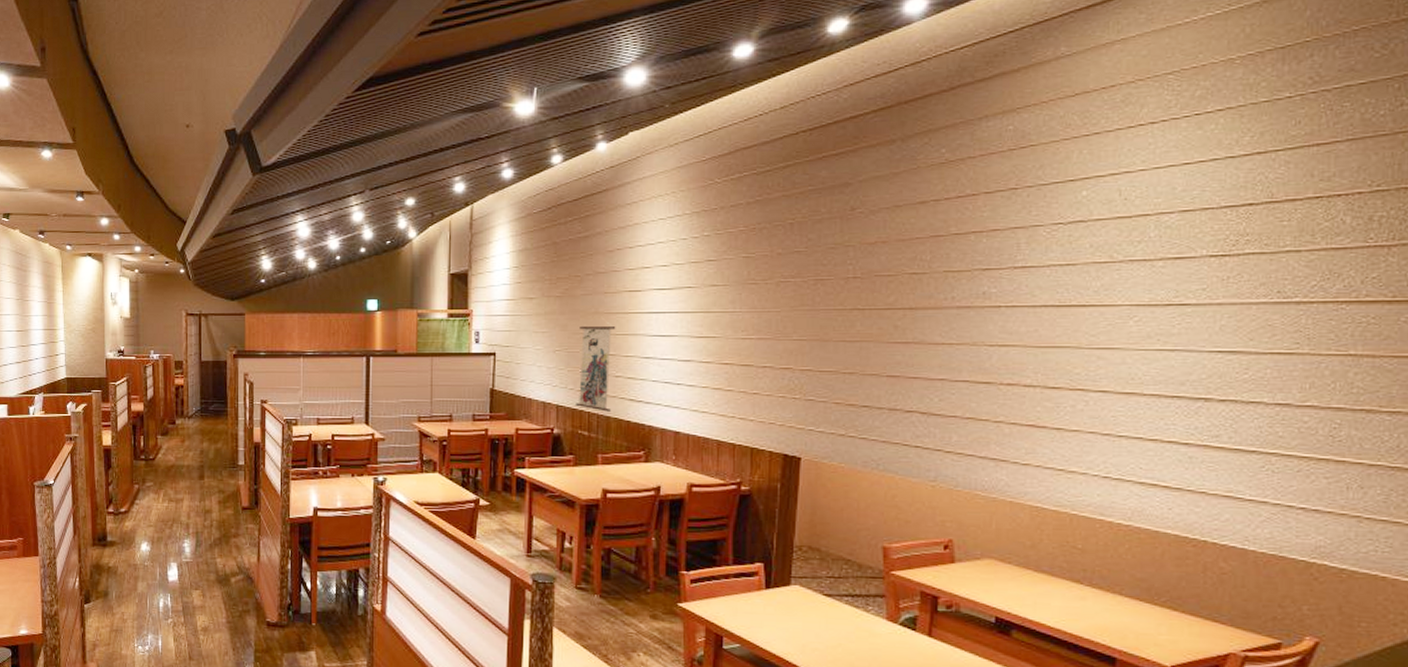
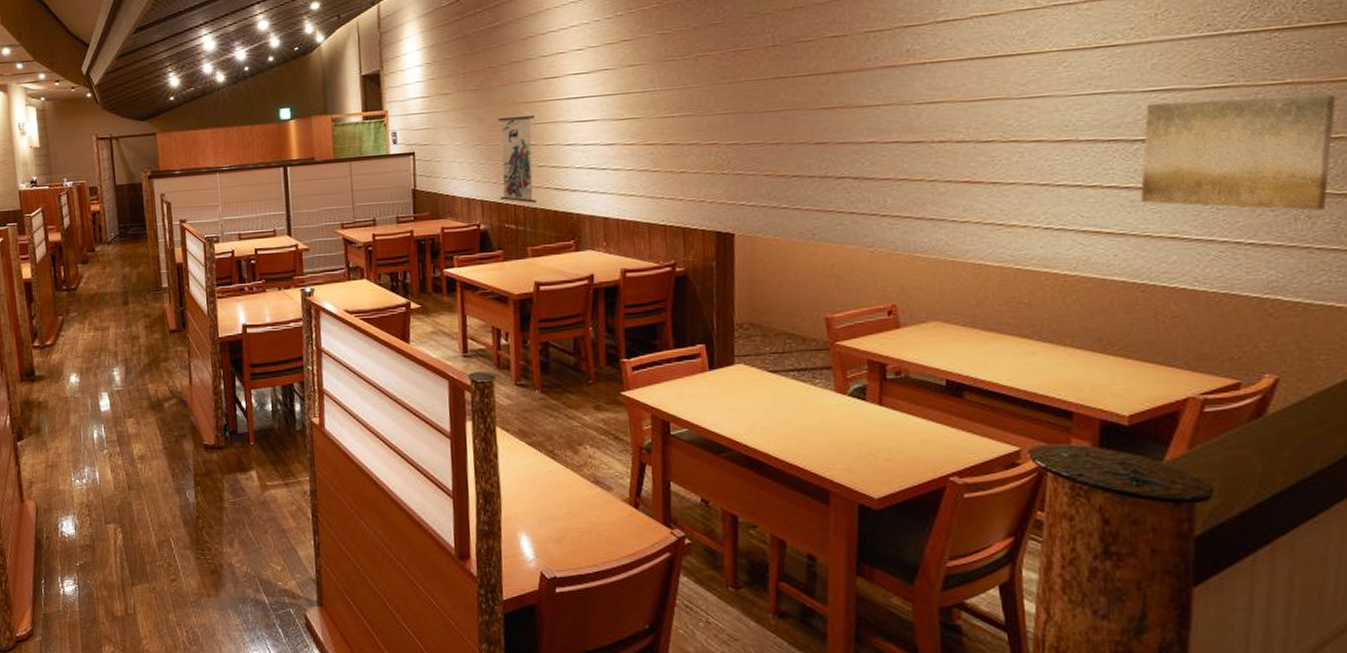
wall art: none [1199,364,1397,481] -> present [1140,95,1336,211]

